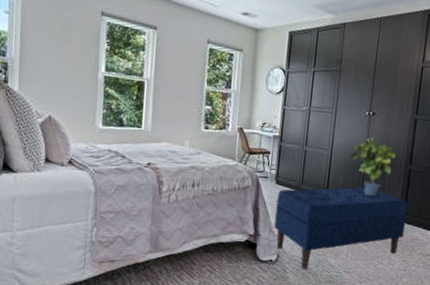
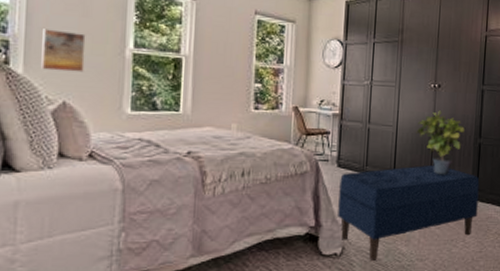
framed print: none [32,53,67,92] -> present [41,28,86,73]

